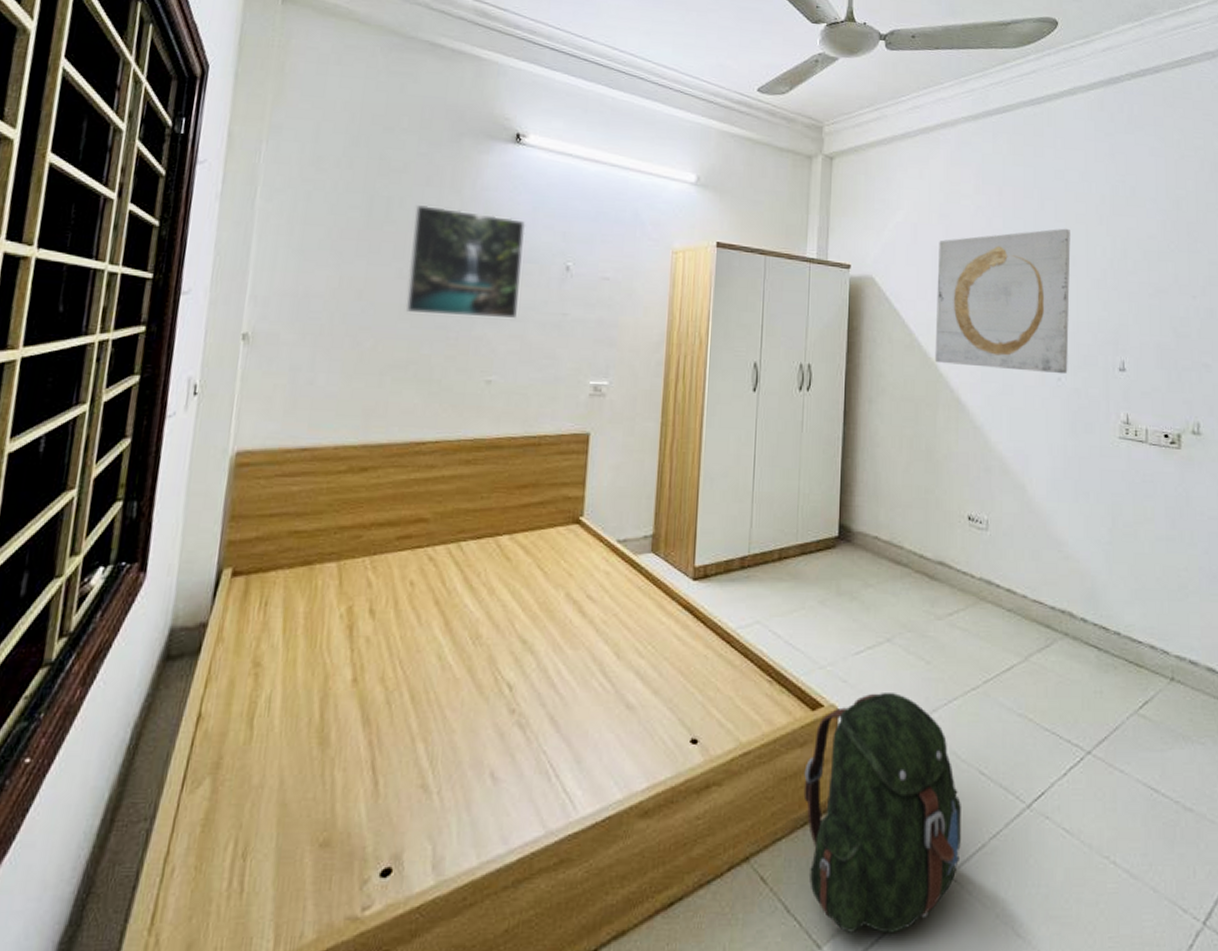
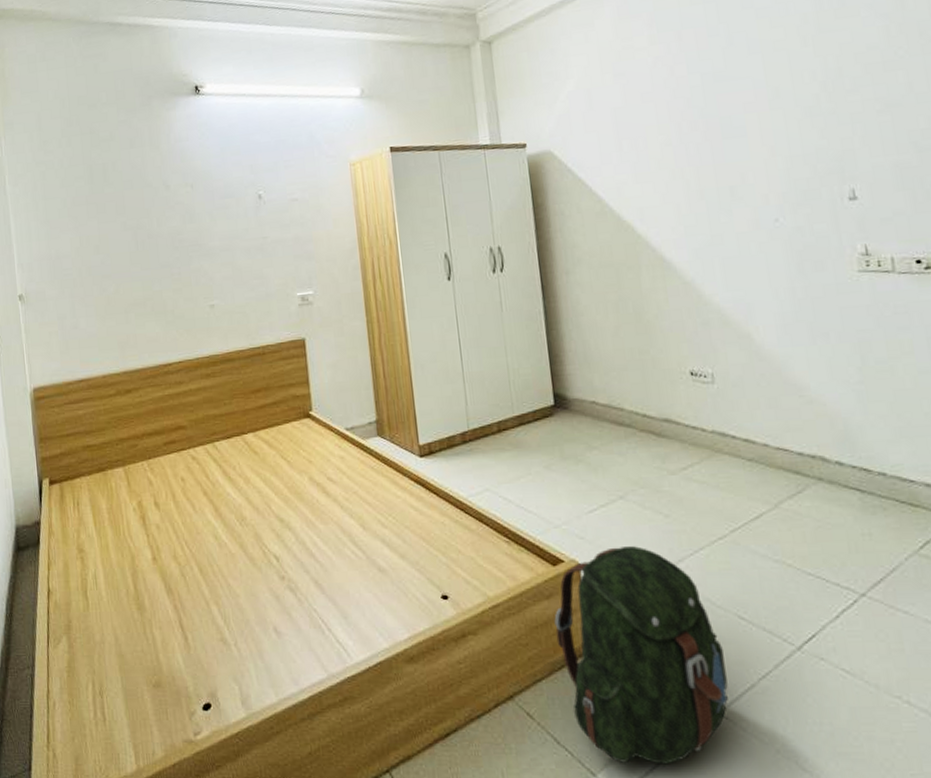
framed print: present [405,204,526,319] -> none [125,161,226,259]
wall art: present [934,228,1071,374] -> none [617,59,786,225]

